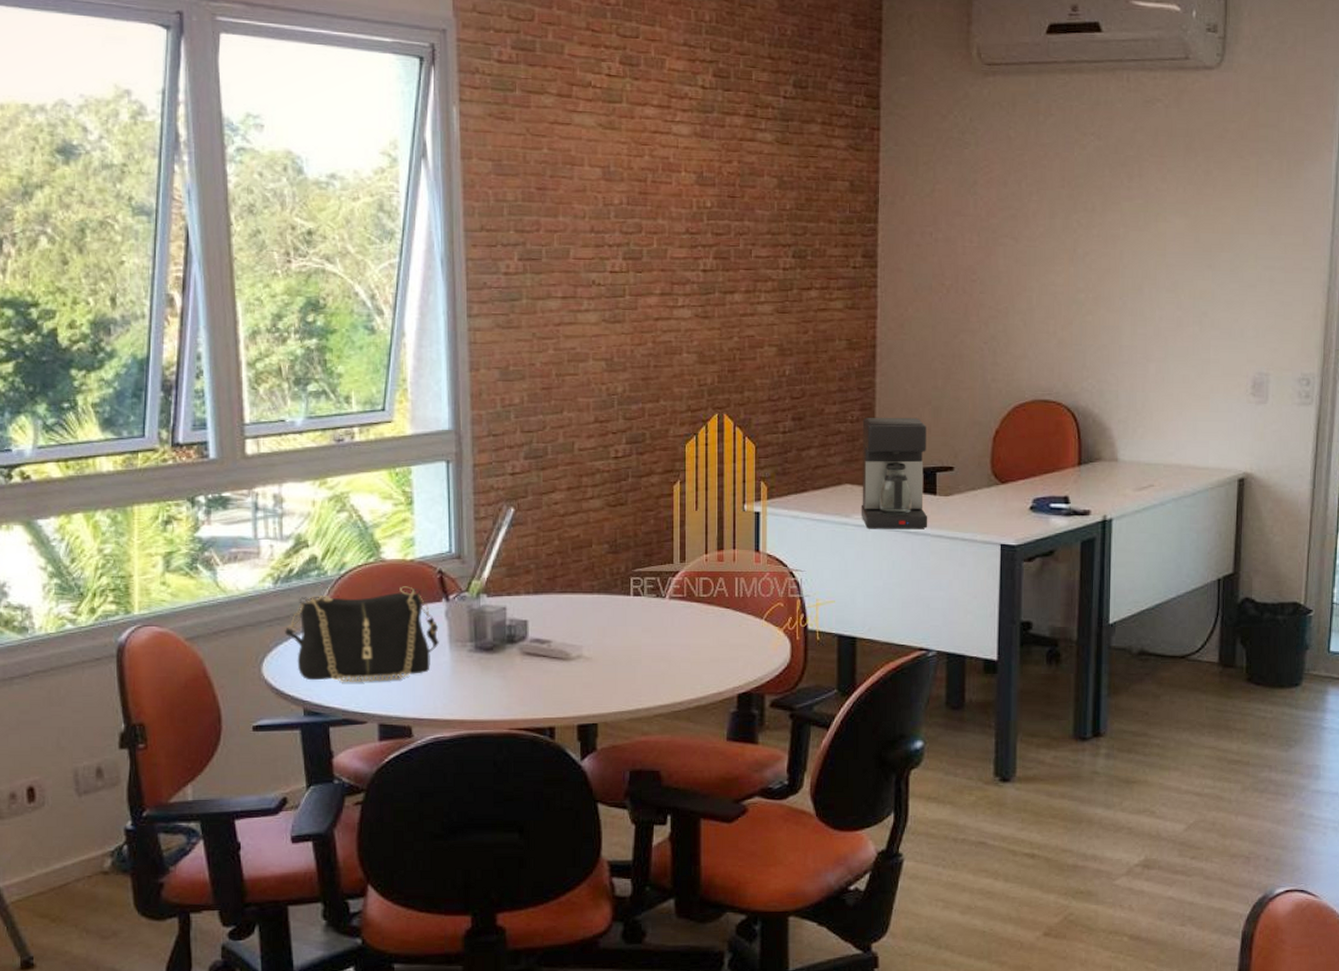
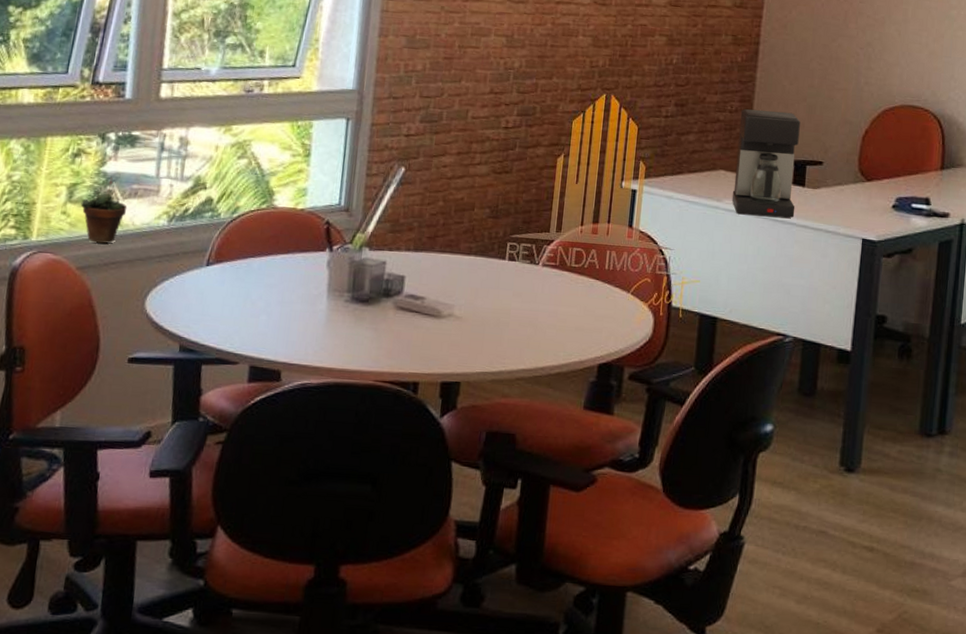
succulent plant: none [179,543,229,612] -> present [80,178,128,244]
handbag: present [285,586,439,683] -> none [172,233,320,325]

